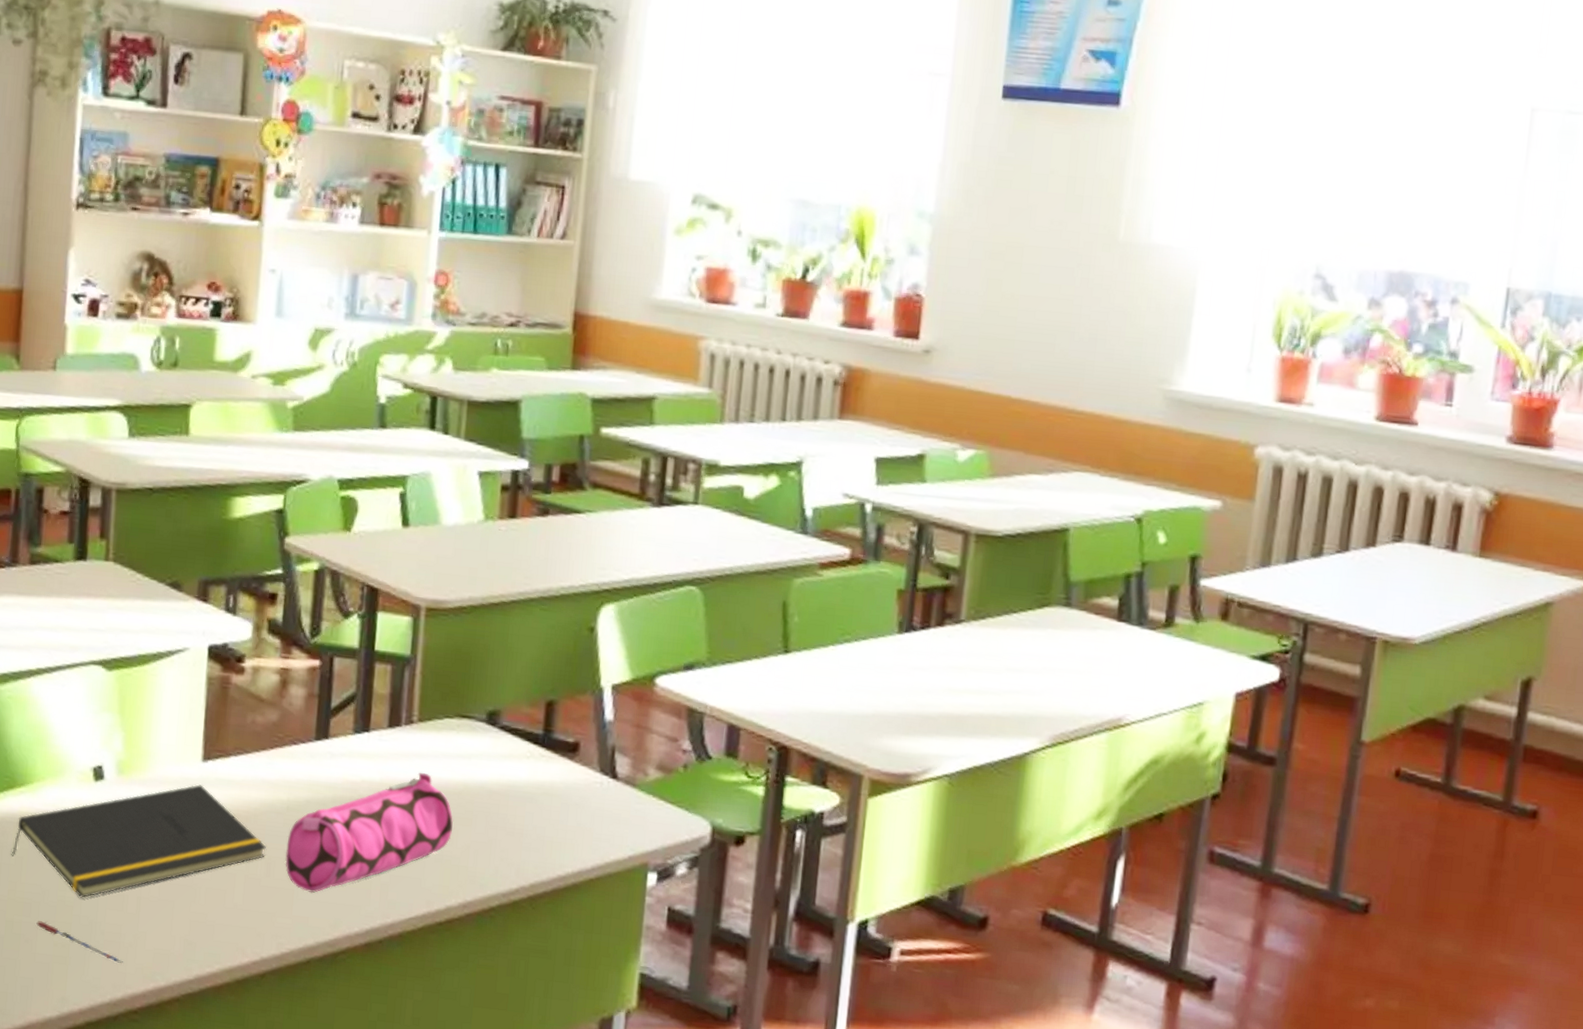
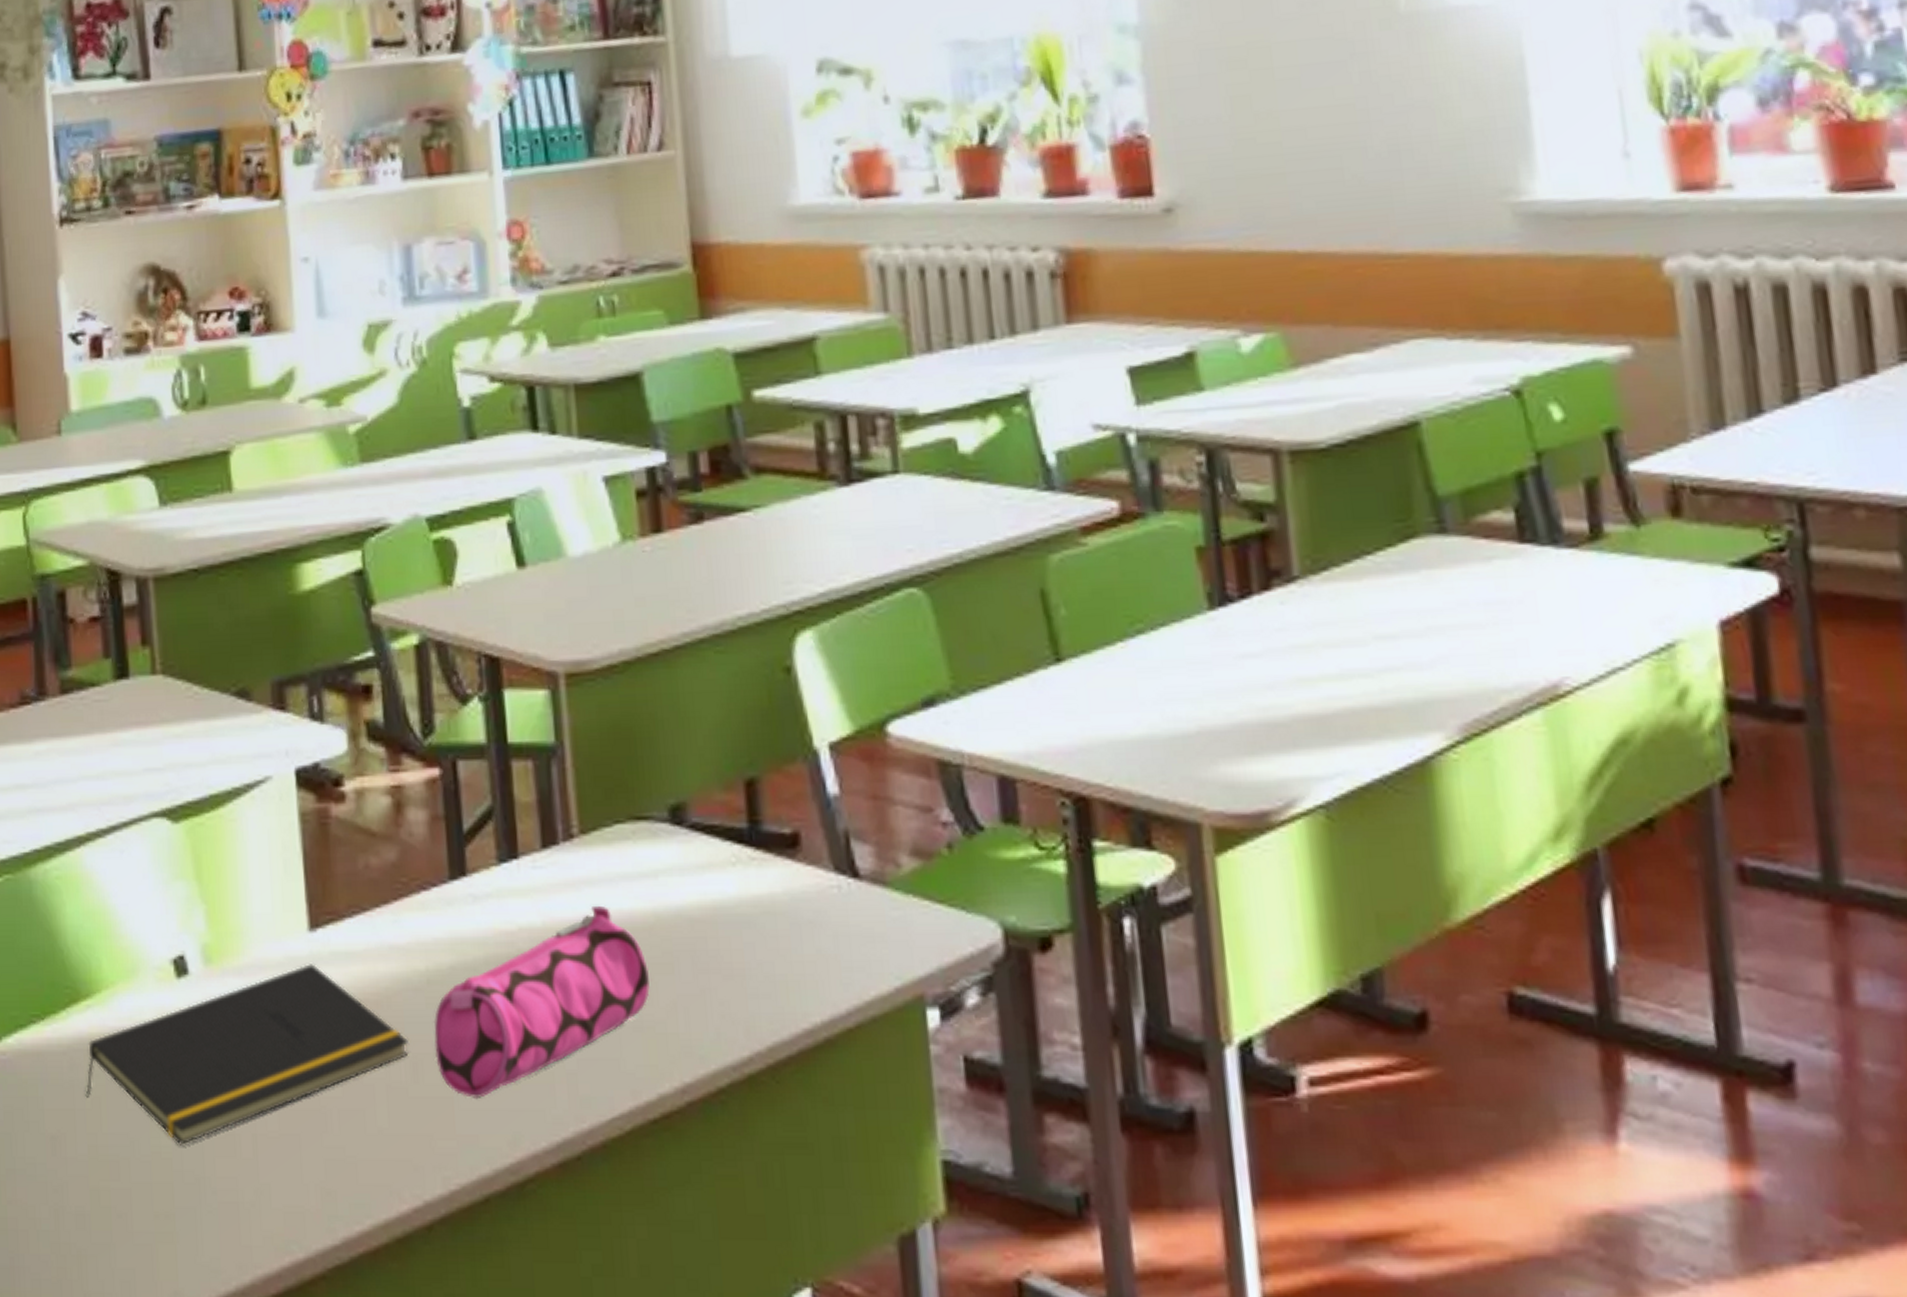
pen: present [36,921,124,964] -> none [129,1185,247,1233]

